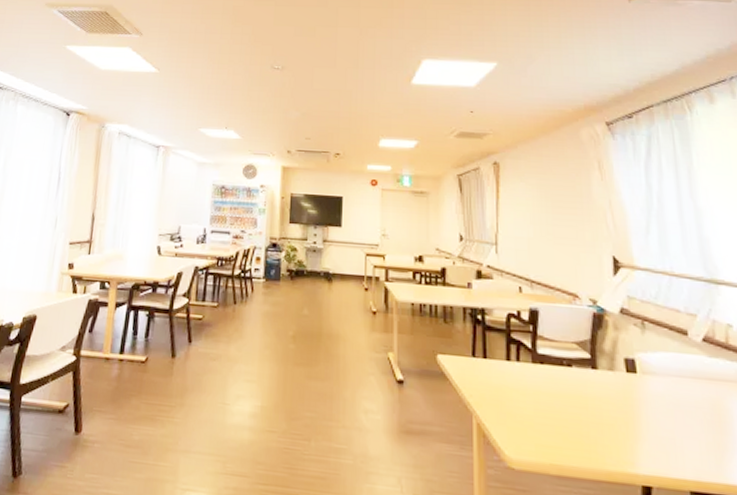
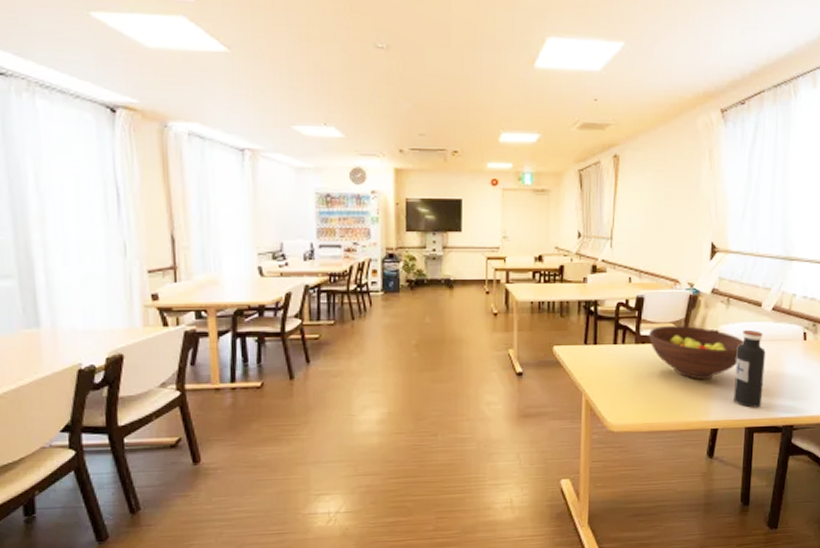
fruit bowl: none [548,345,673,419] -> present [649,326,745,379]
water bottle: none [662,361,710,467] -> present [734,329,766,408]

